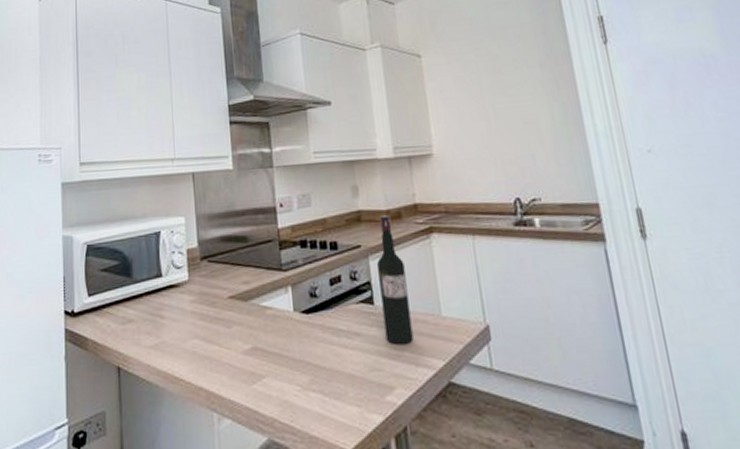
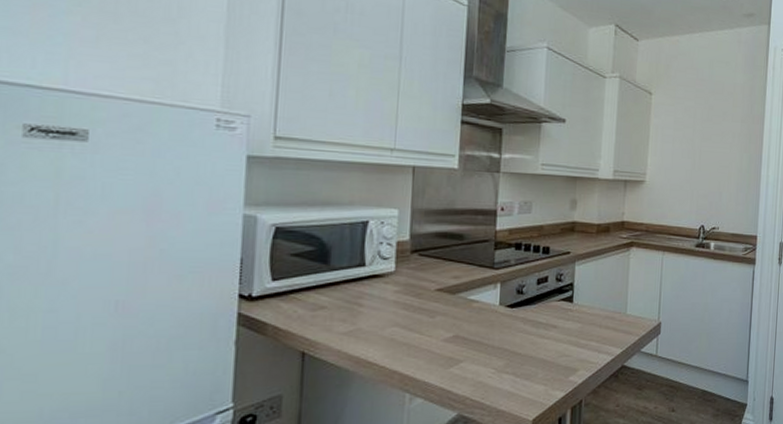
wine bottle: present [377,215,413,344] -> none [578,228,605,335]

